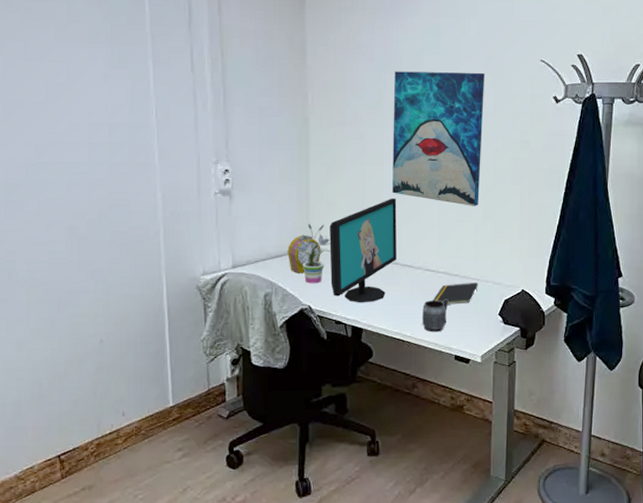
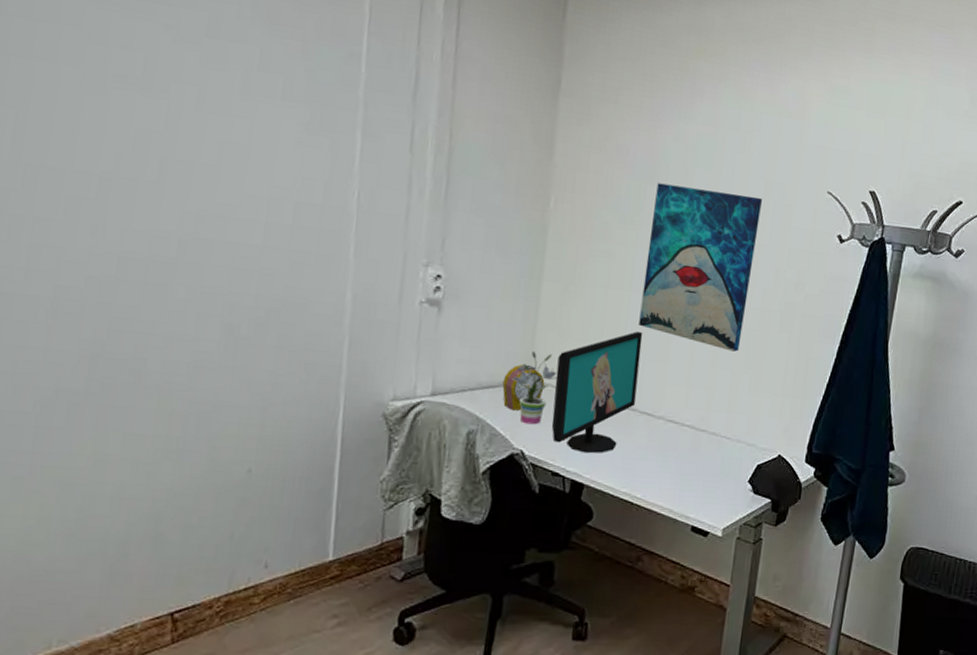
mug: present [422,299,449,332] -> none [657,457,692,497]
notepad: present [433,283,478,305] -> none [672,440,729,466]

